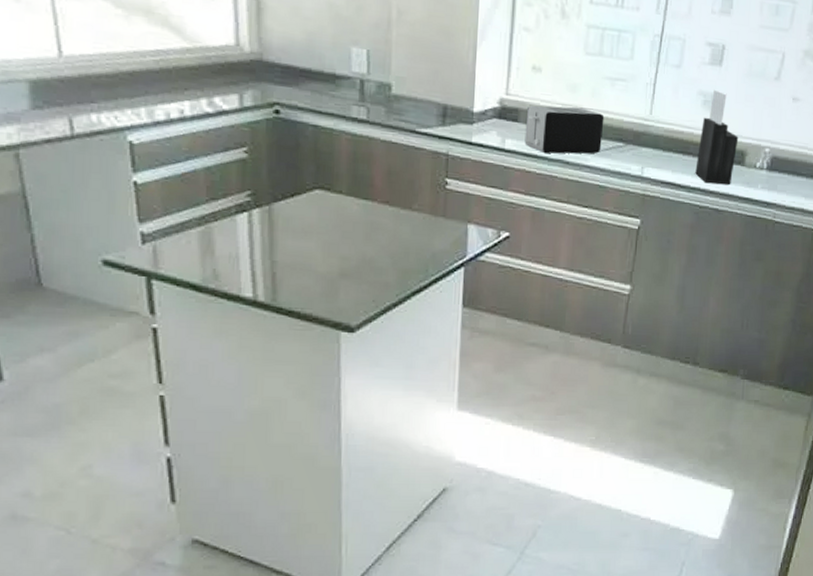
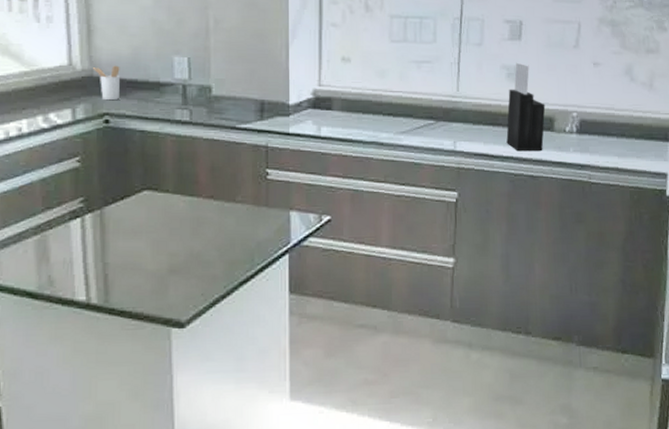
utensil holder: none [263,50,292,90] -> present [93,65,120,101]
toaster: present [524,105,605,154] -> none [339,91,414,136]

